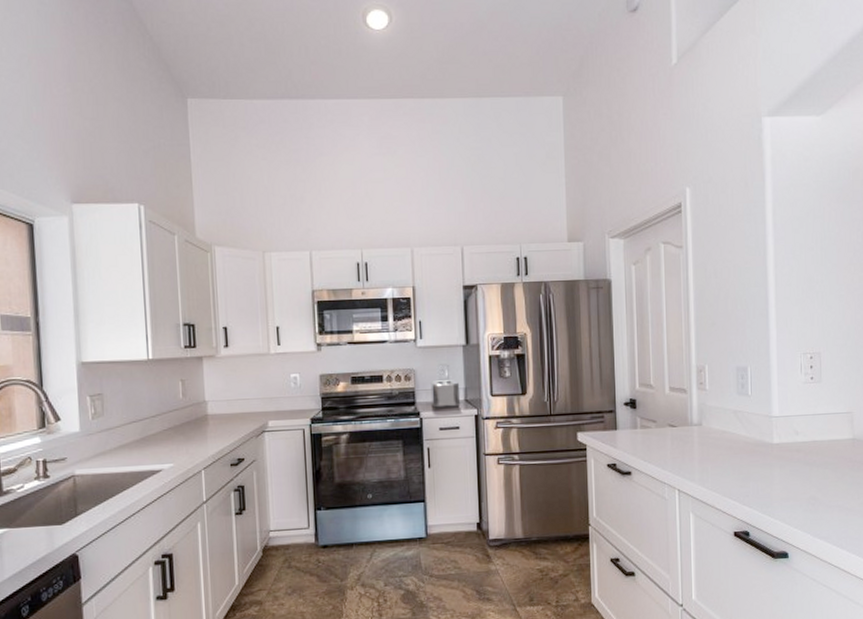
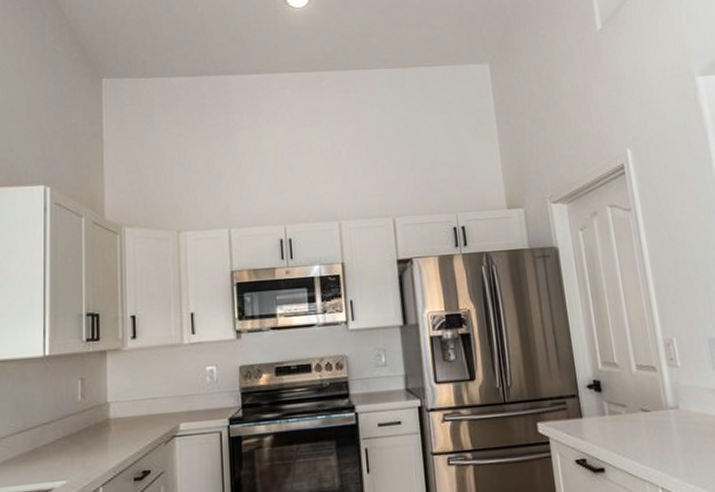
toaster: present [430,380,461,409] -> none [365,366,401,401]

